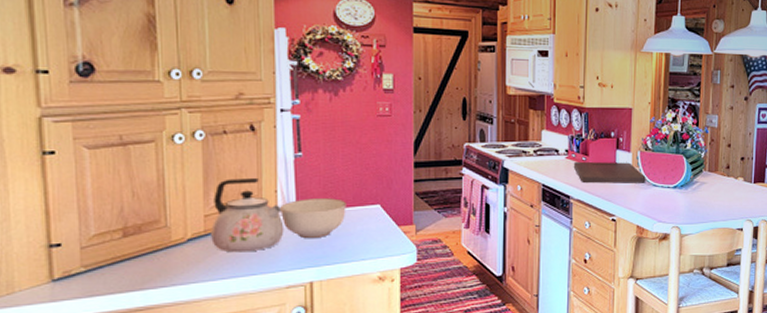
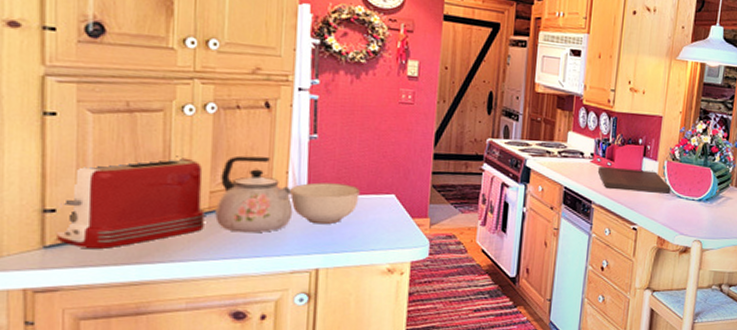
toaster: none [62,185,201,279] -> present [55,158,205,249]

